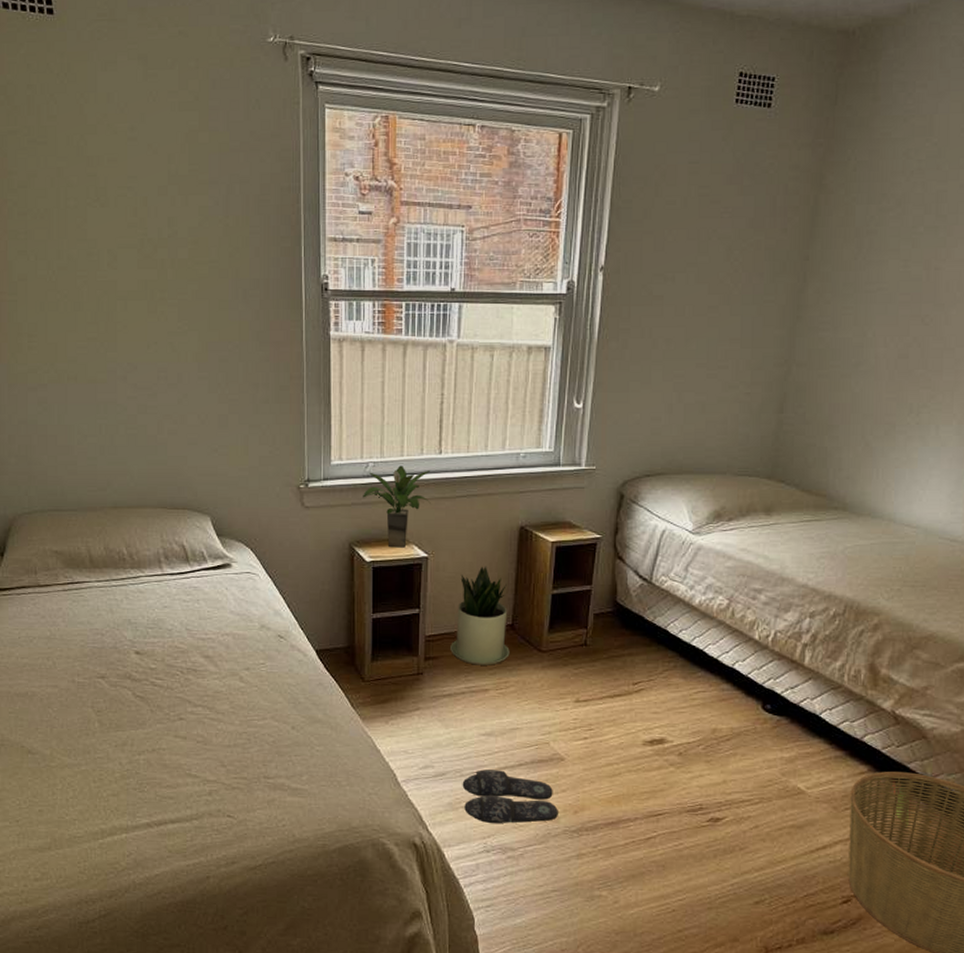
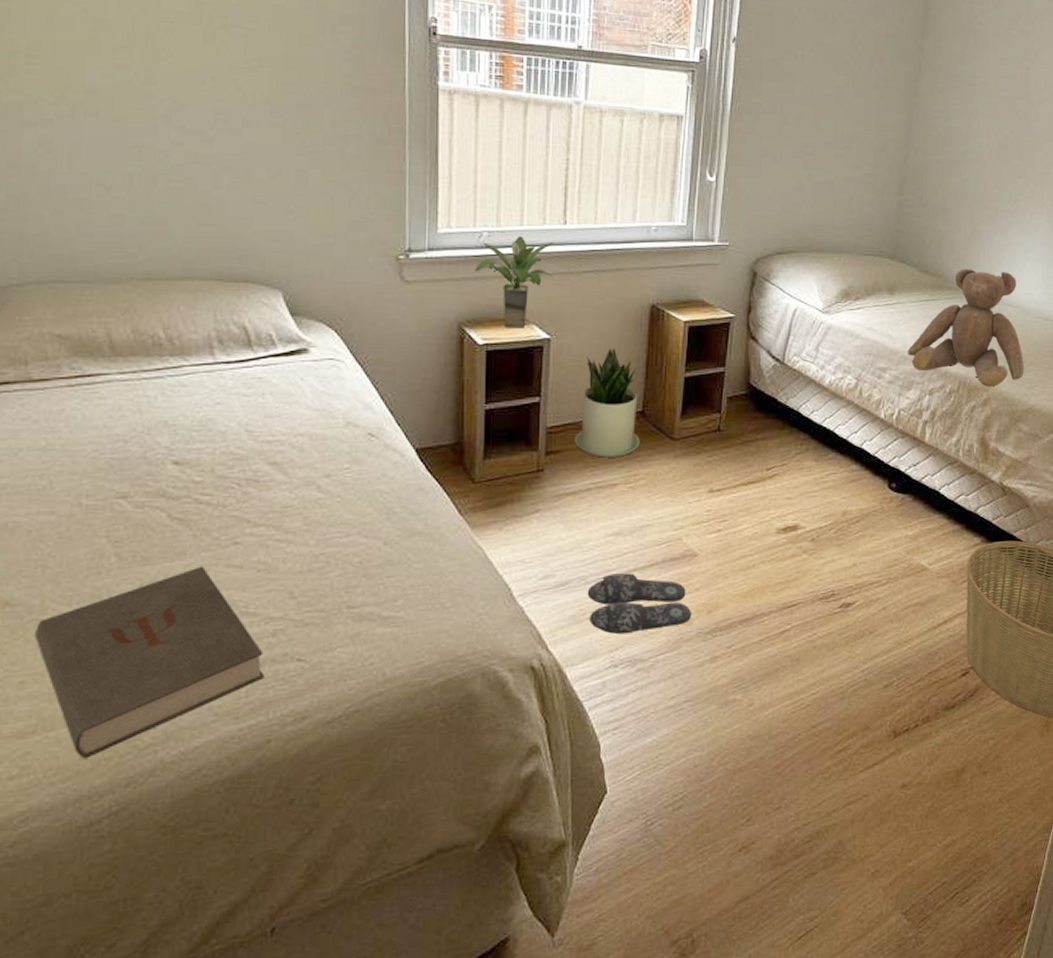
book: none [48,735,204,873] -> present [35,566,265,759]
teddy bear: none [785,487,924,611] -> present [907,269,1024,387]

